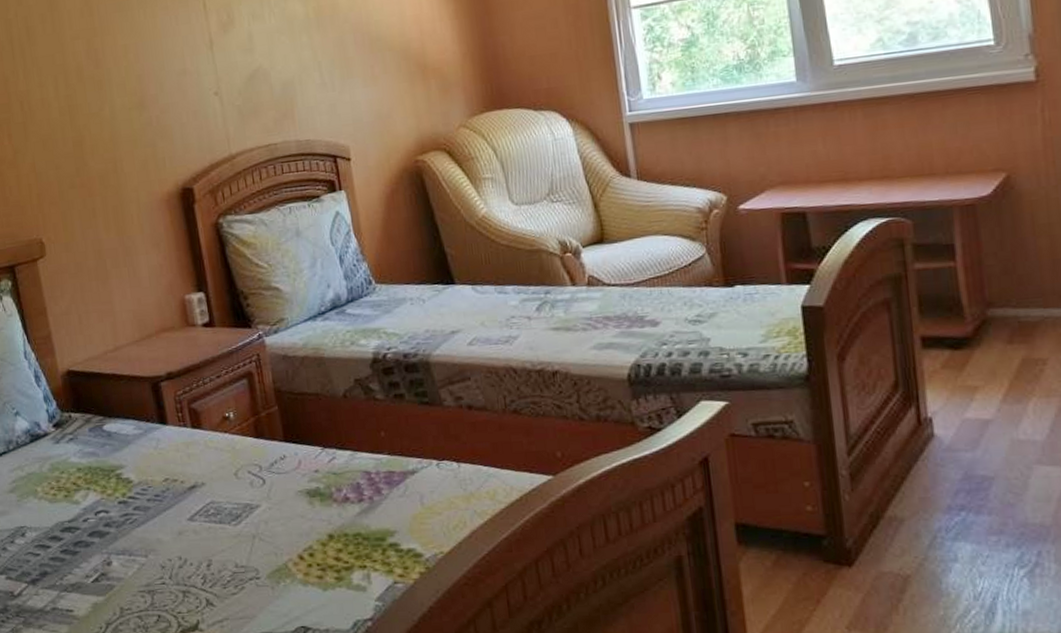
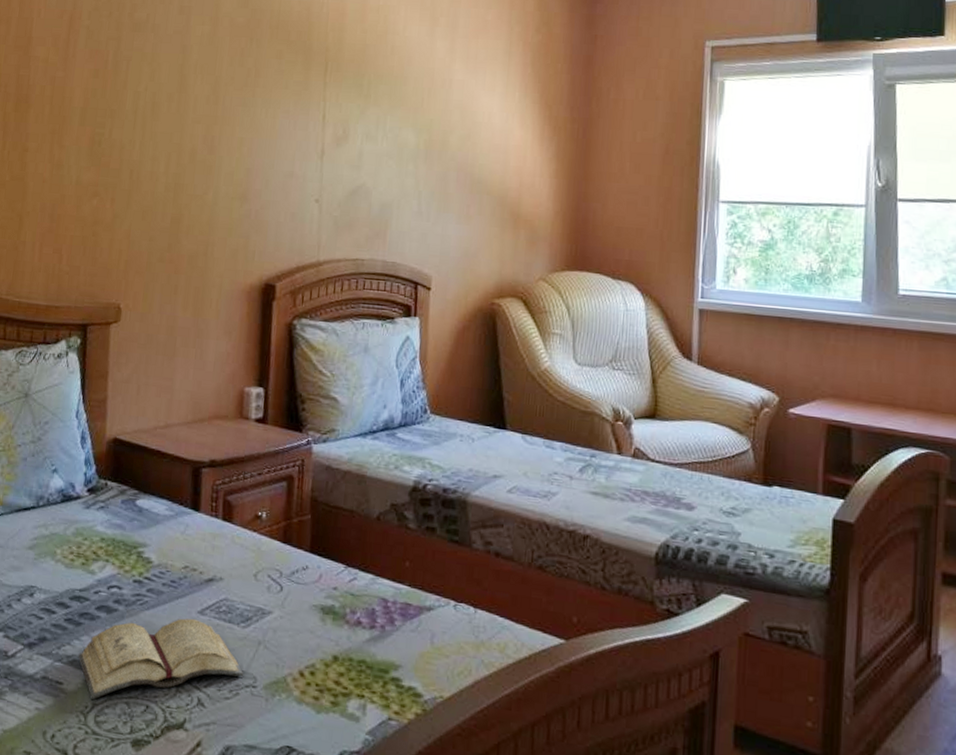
diary: none [81,526,245,621] -> present [78,618,243,700]

